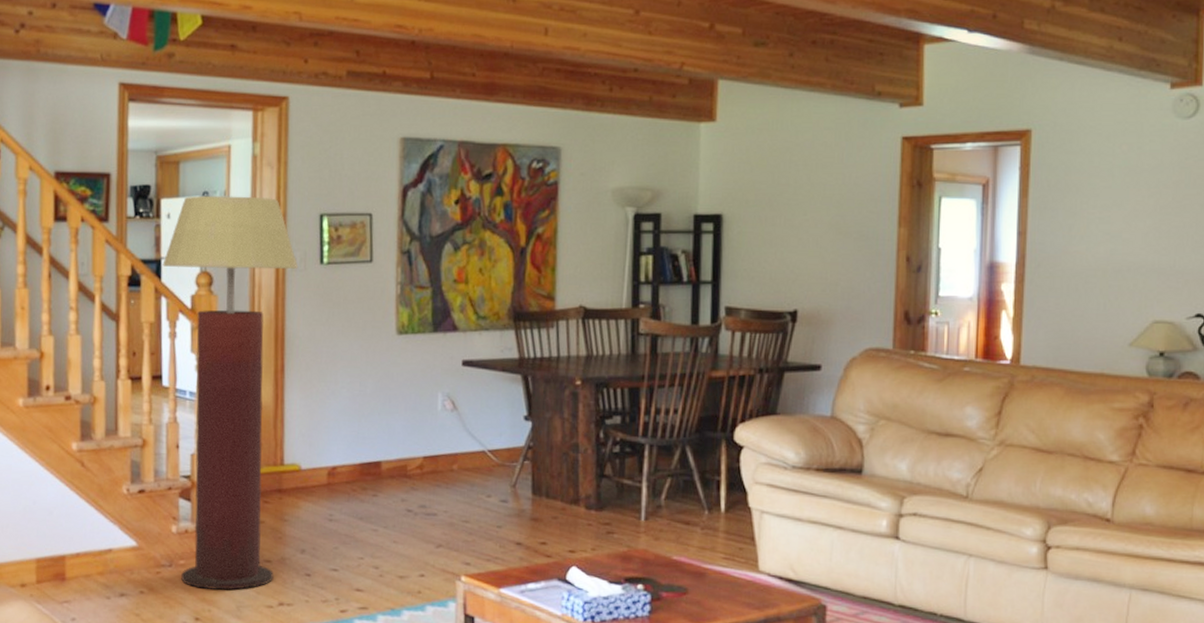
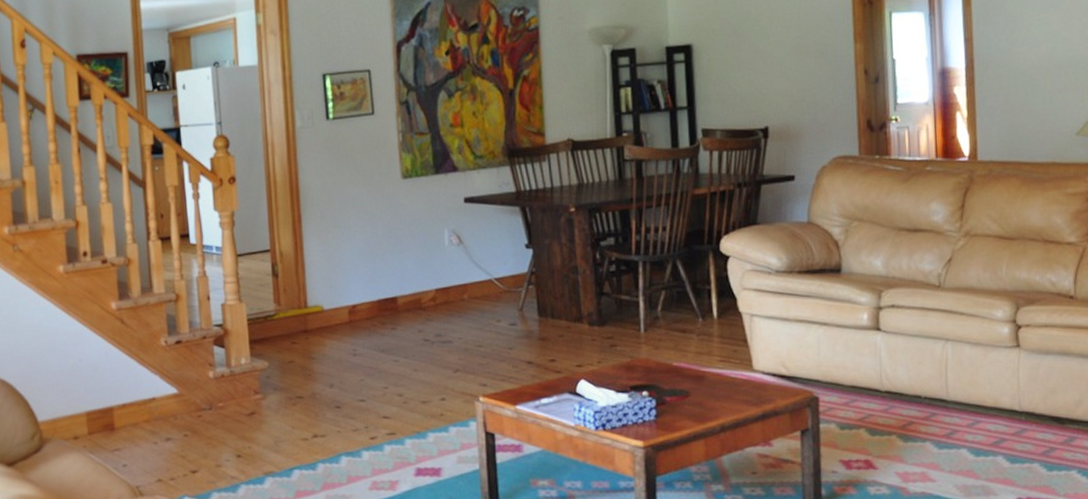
floor lamp: present [162,195,299,590] -> none [182,63,307,428]

